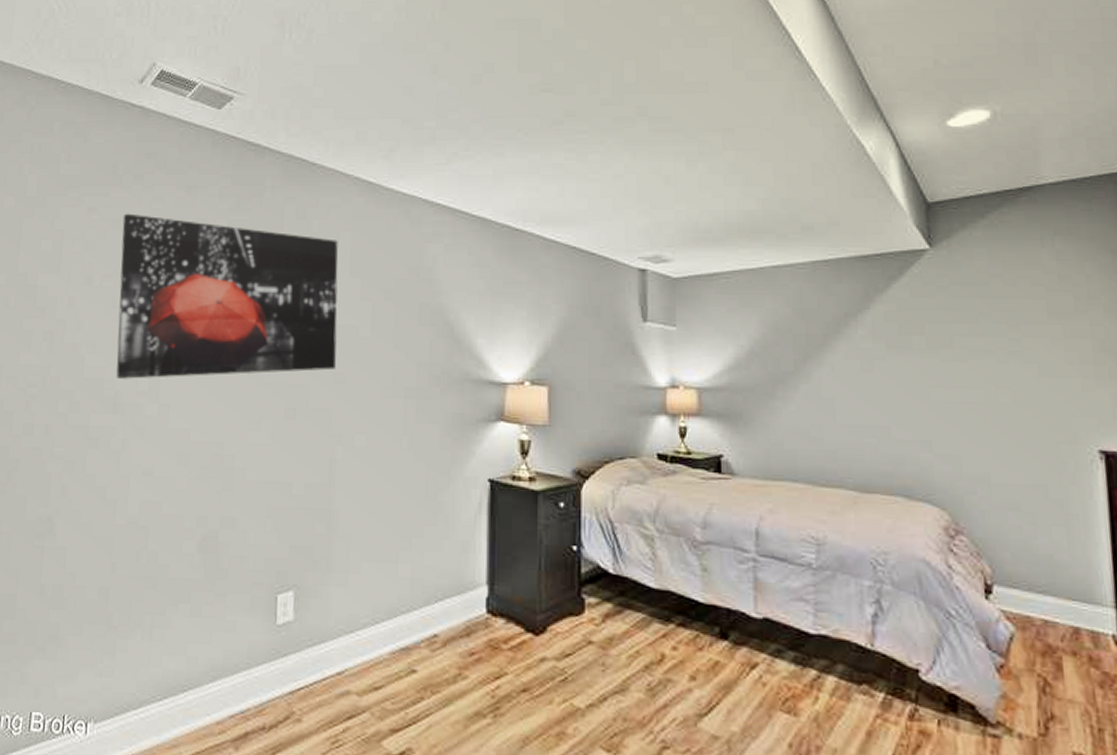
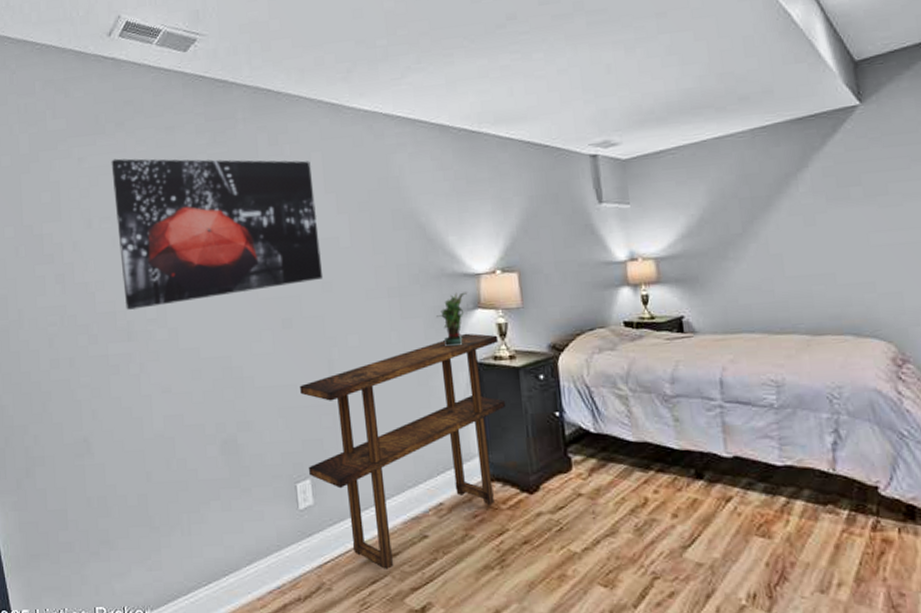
console table: none [292,446,520,706] -> present [300,333,506,571]
potted plant: none [455,401,490,460] -> present [437,292,467,347]

